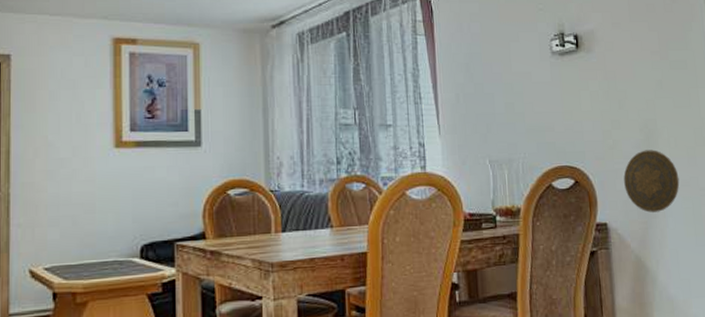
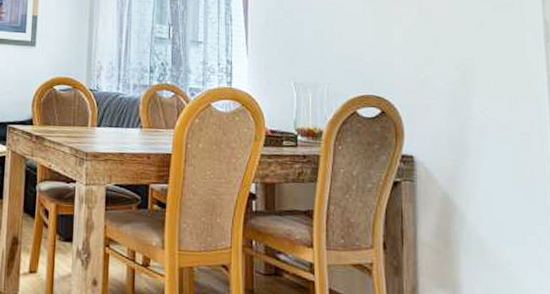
decorative plate: present [623,149,680,213] -> none [434,88,498,152]

